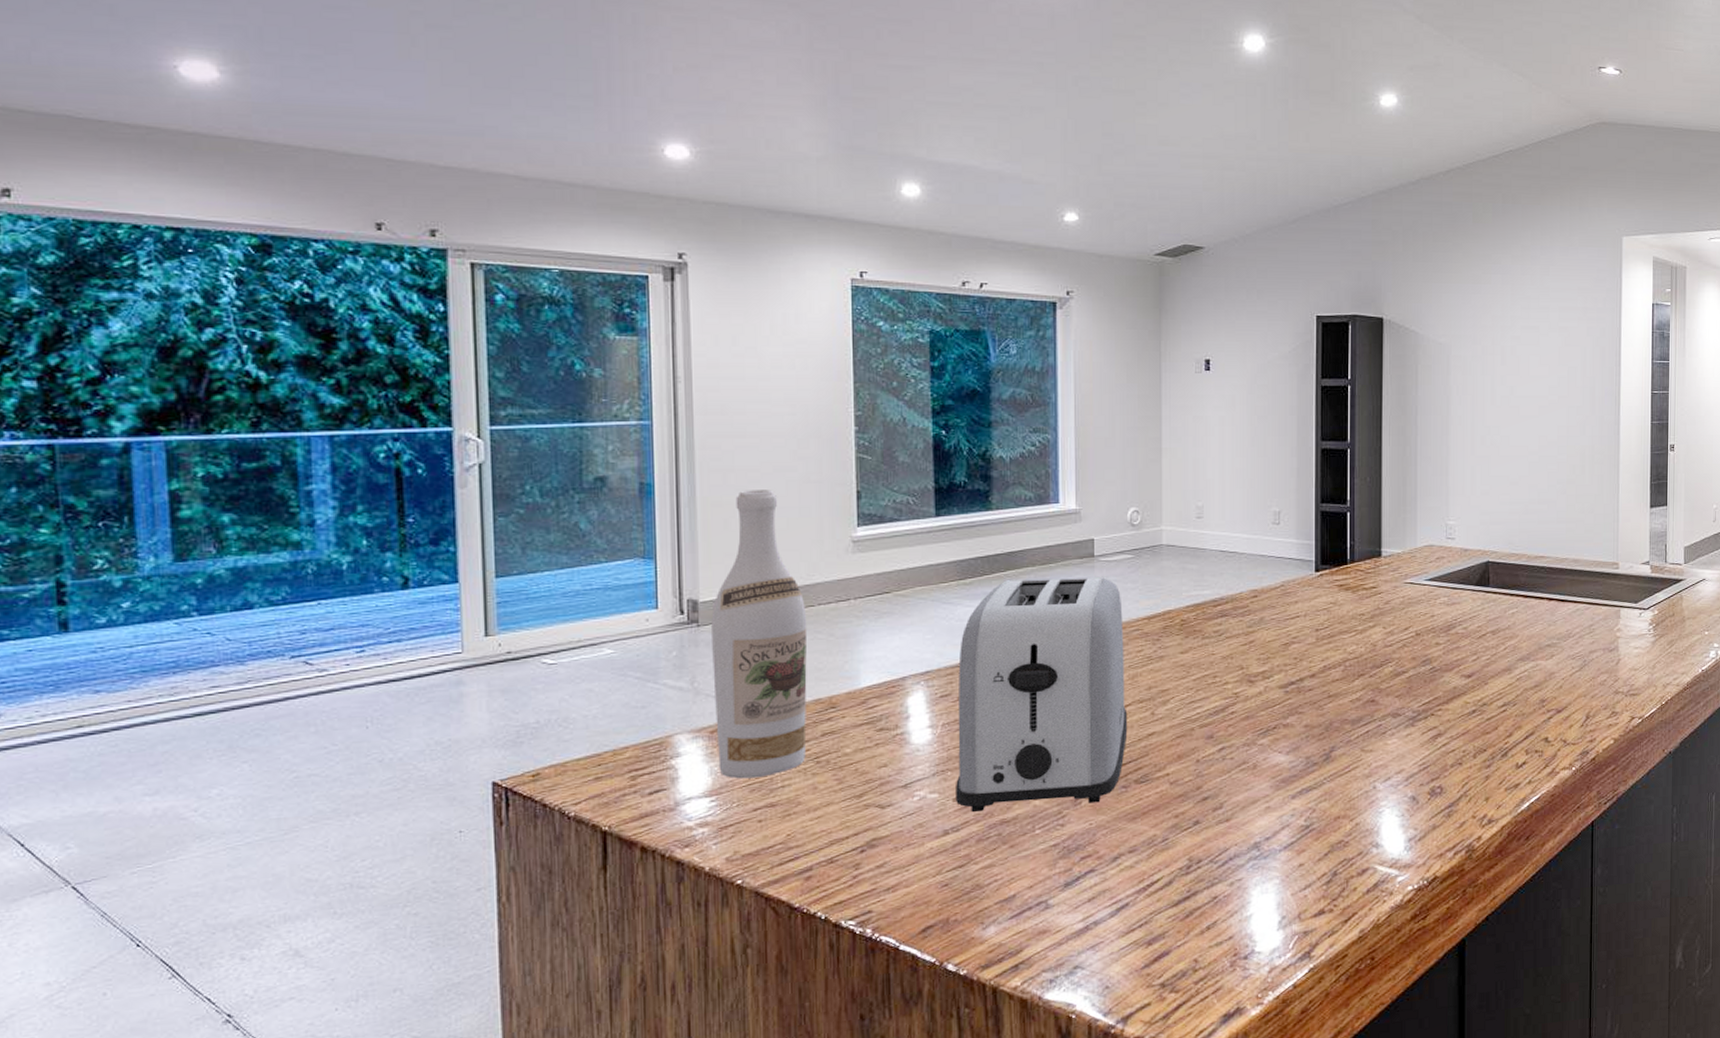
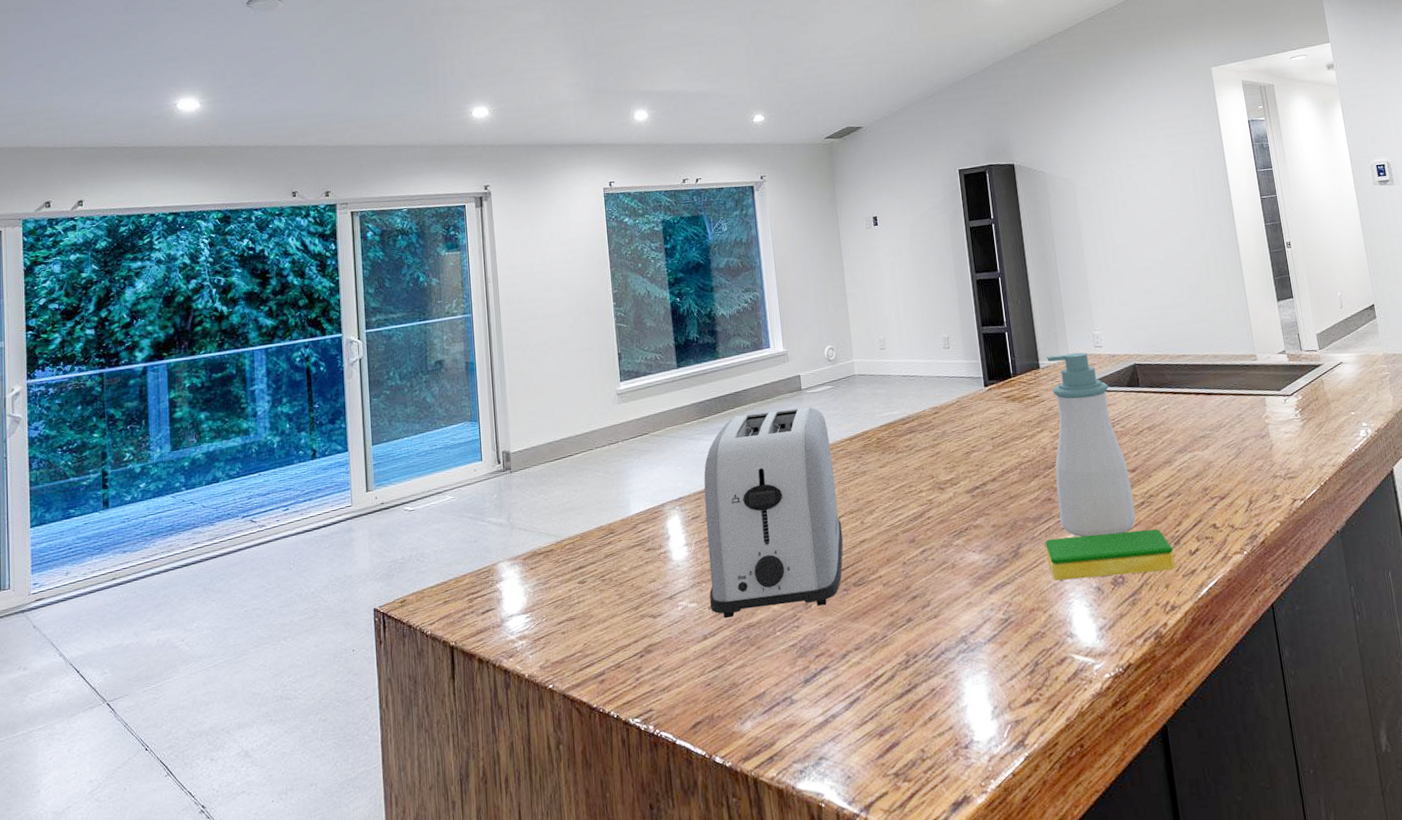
wine bottle: present [711,490,808,779] -> none [520,358,594,598]
dish sponge: none [1361,739,1498,788] -> present [1045,529,1175,581]
soap bottle: none [1382,543,1465,743] -> present [1046,352,1136,537]

